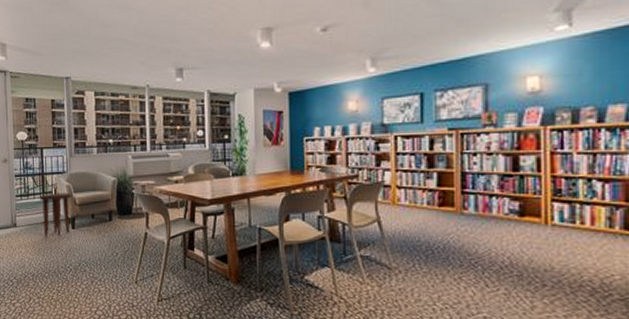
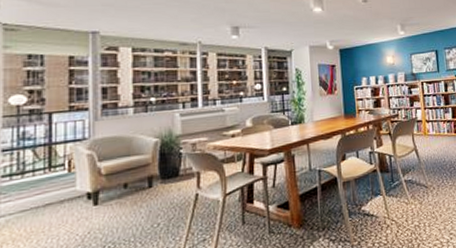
side table: present [40,193,71,237] -> none [43,162,94,222]

